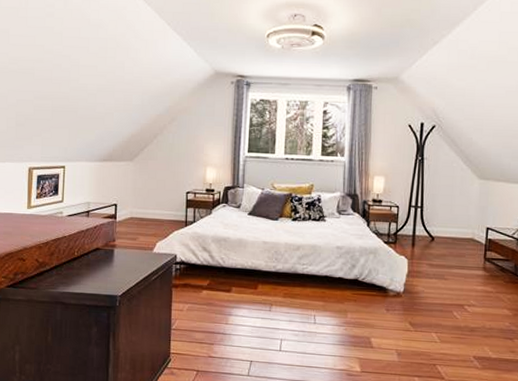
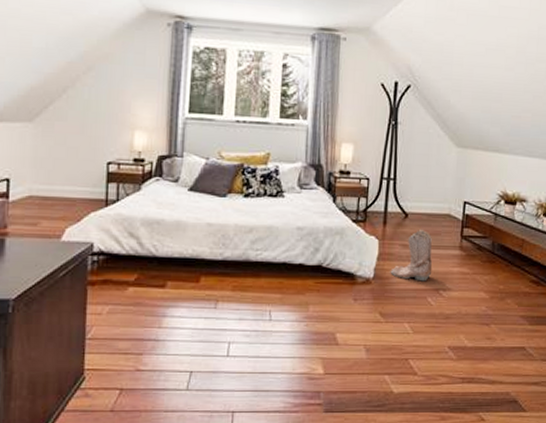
boots: none [418,251,458,297] -> present [390,229,433,282]

